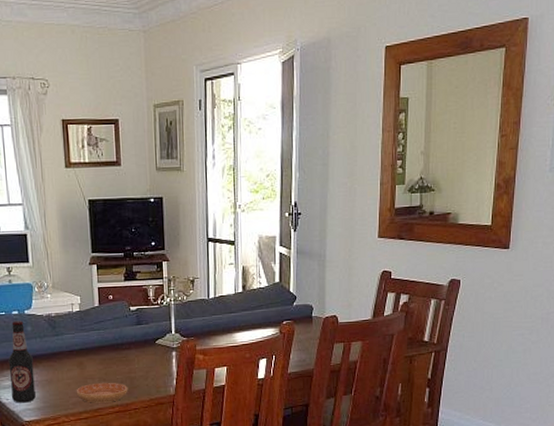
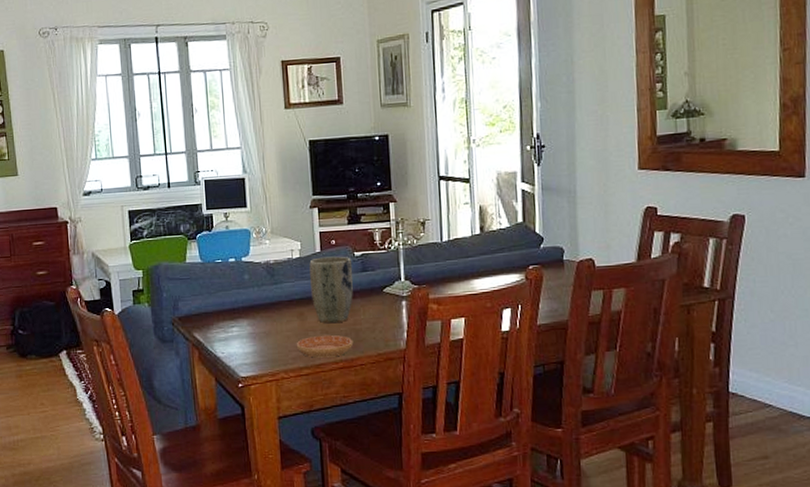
bottle: present [8,321,37,403] -> none [224,268,254,357]
plant pot: none [88,310,129,372] -> present [309,256,353,324]

